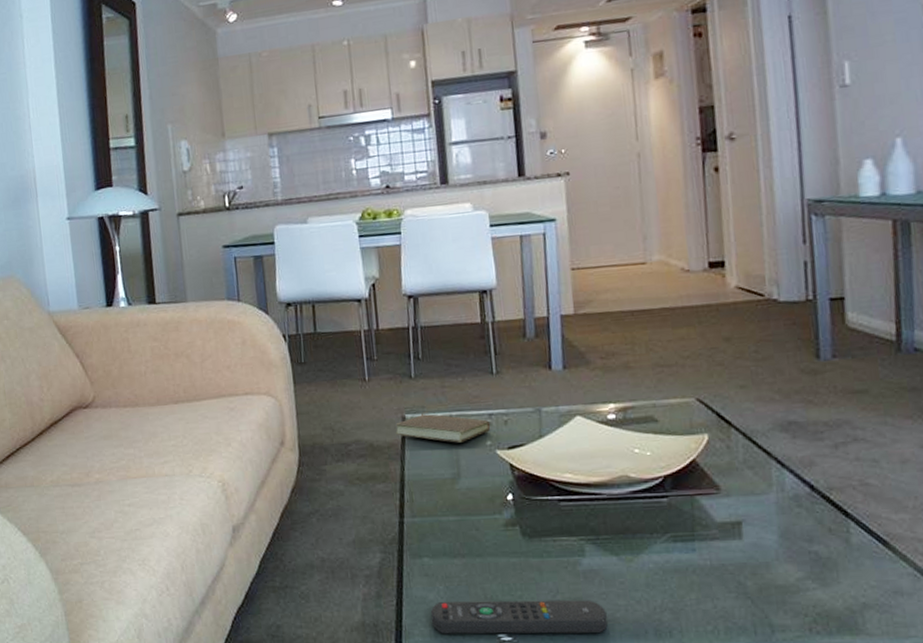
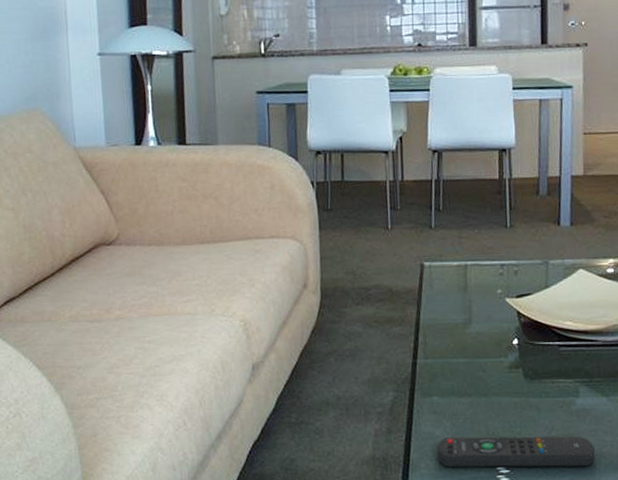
book: present [395,411,491,443] -> none [413,260,502,290]

